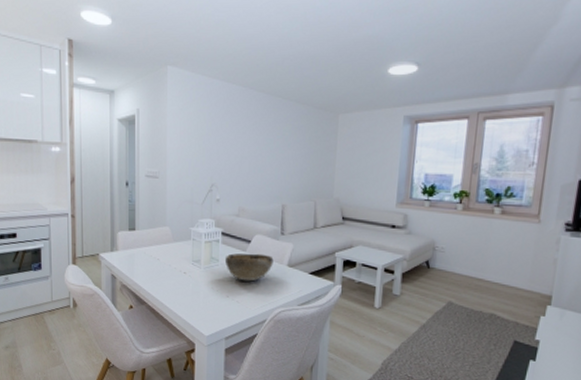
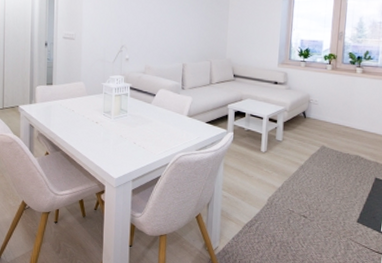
decorative bowl: present [224,253,274,282] -> none [132,105,175,130]

